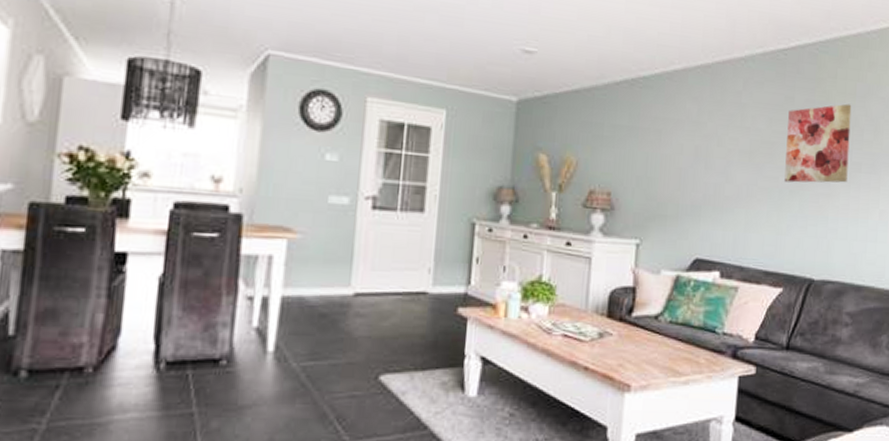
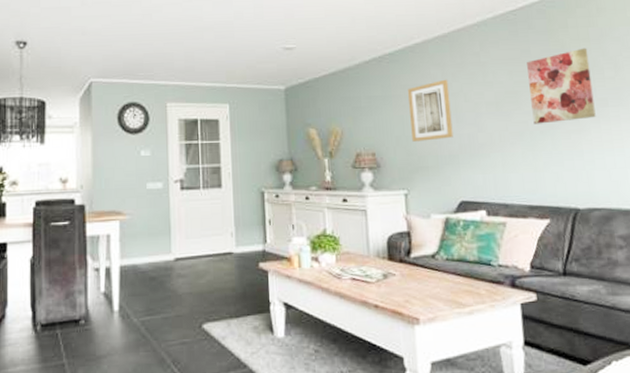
wall art: none [654,117,704,186] -> present [408,79,454,142]

